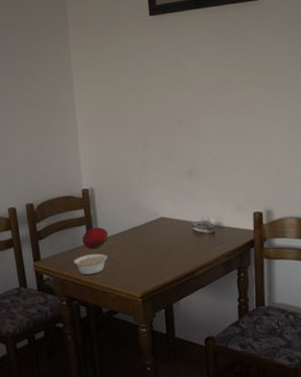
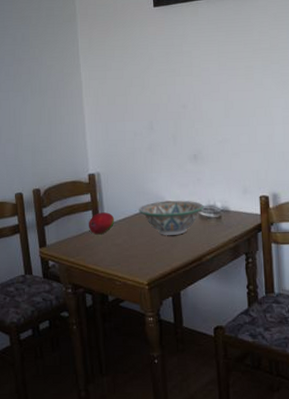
legume: present [74,253,115,274] -> none [79,239,121,261]
decorative bowl: none [132,216,197,250] -> present [139,200,204,235]

